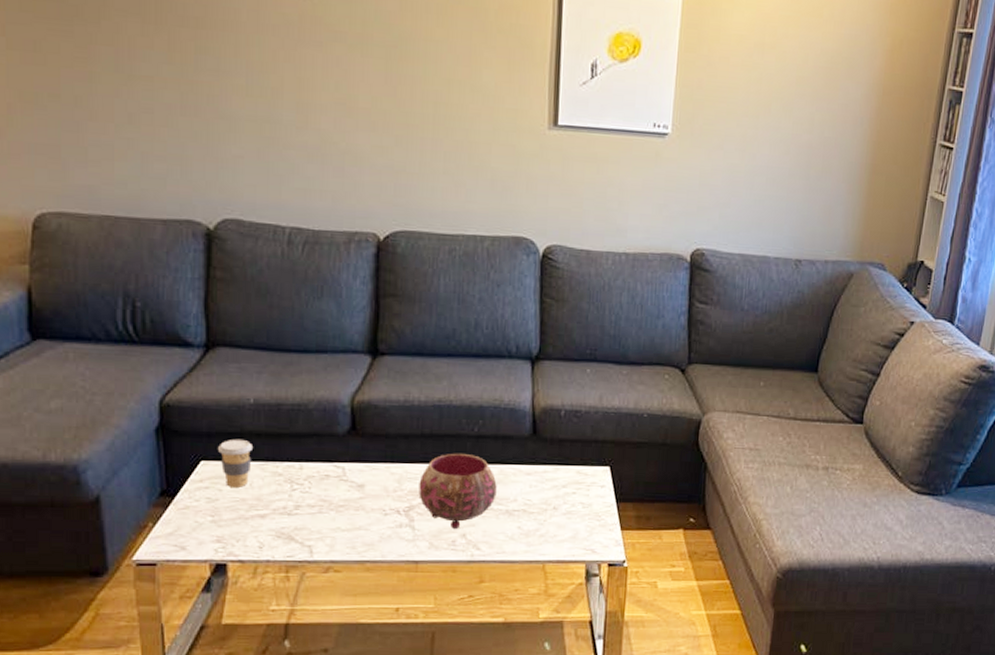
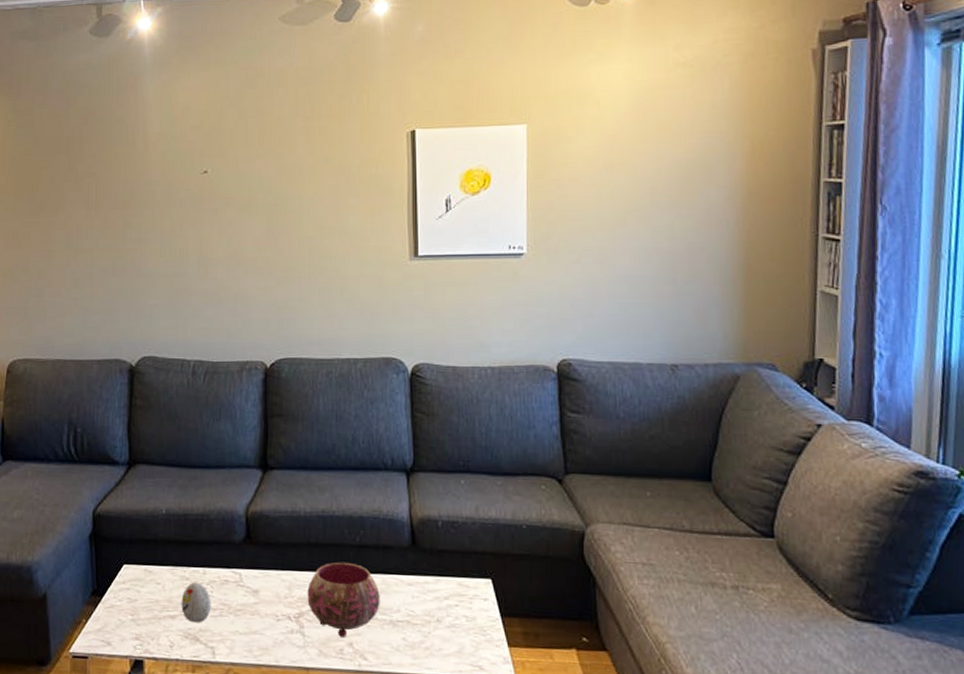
coffee cup: present [218,439,252,487] -> none [137,545,164,590]
decorative egg: none [273,478,309,521] -> present [181,582,211,623]

